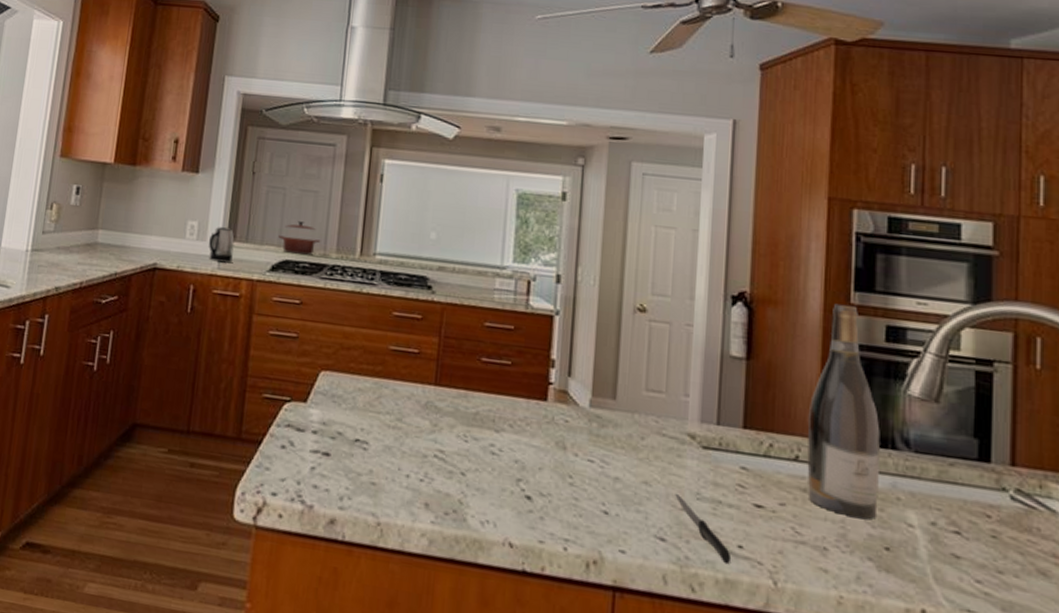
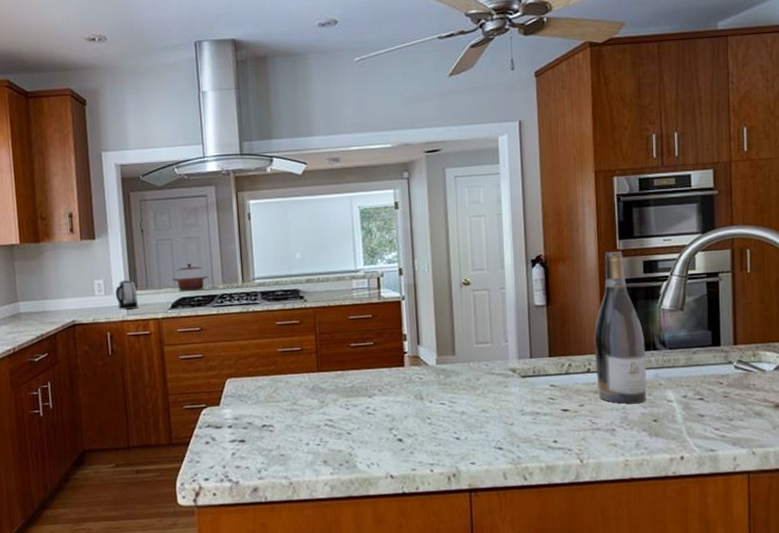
knife: present [675,493,730,563] -> none [505,413,549,455]

